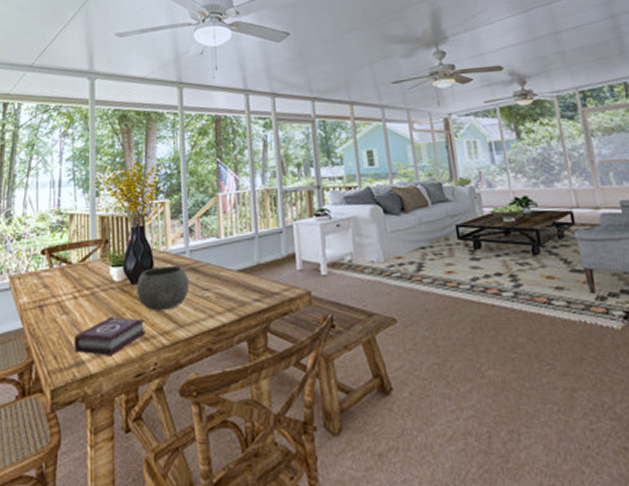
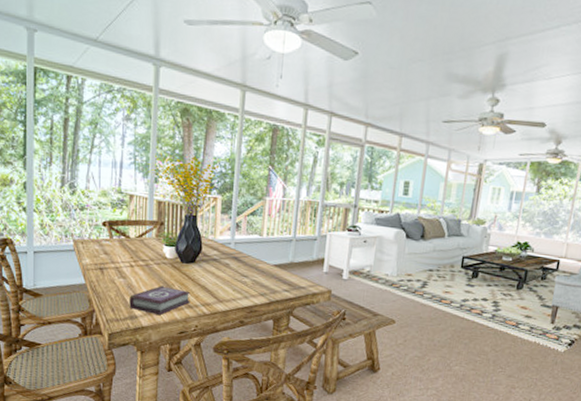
bowl: present [137,265,189,311] -> none [185,252,231,288]

